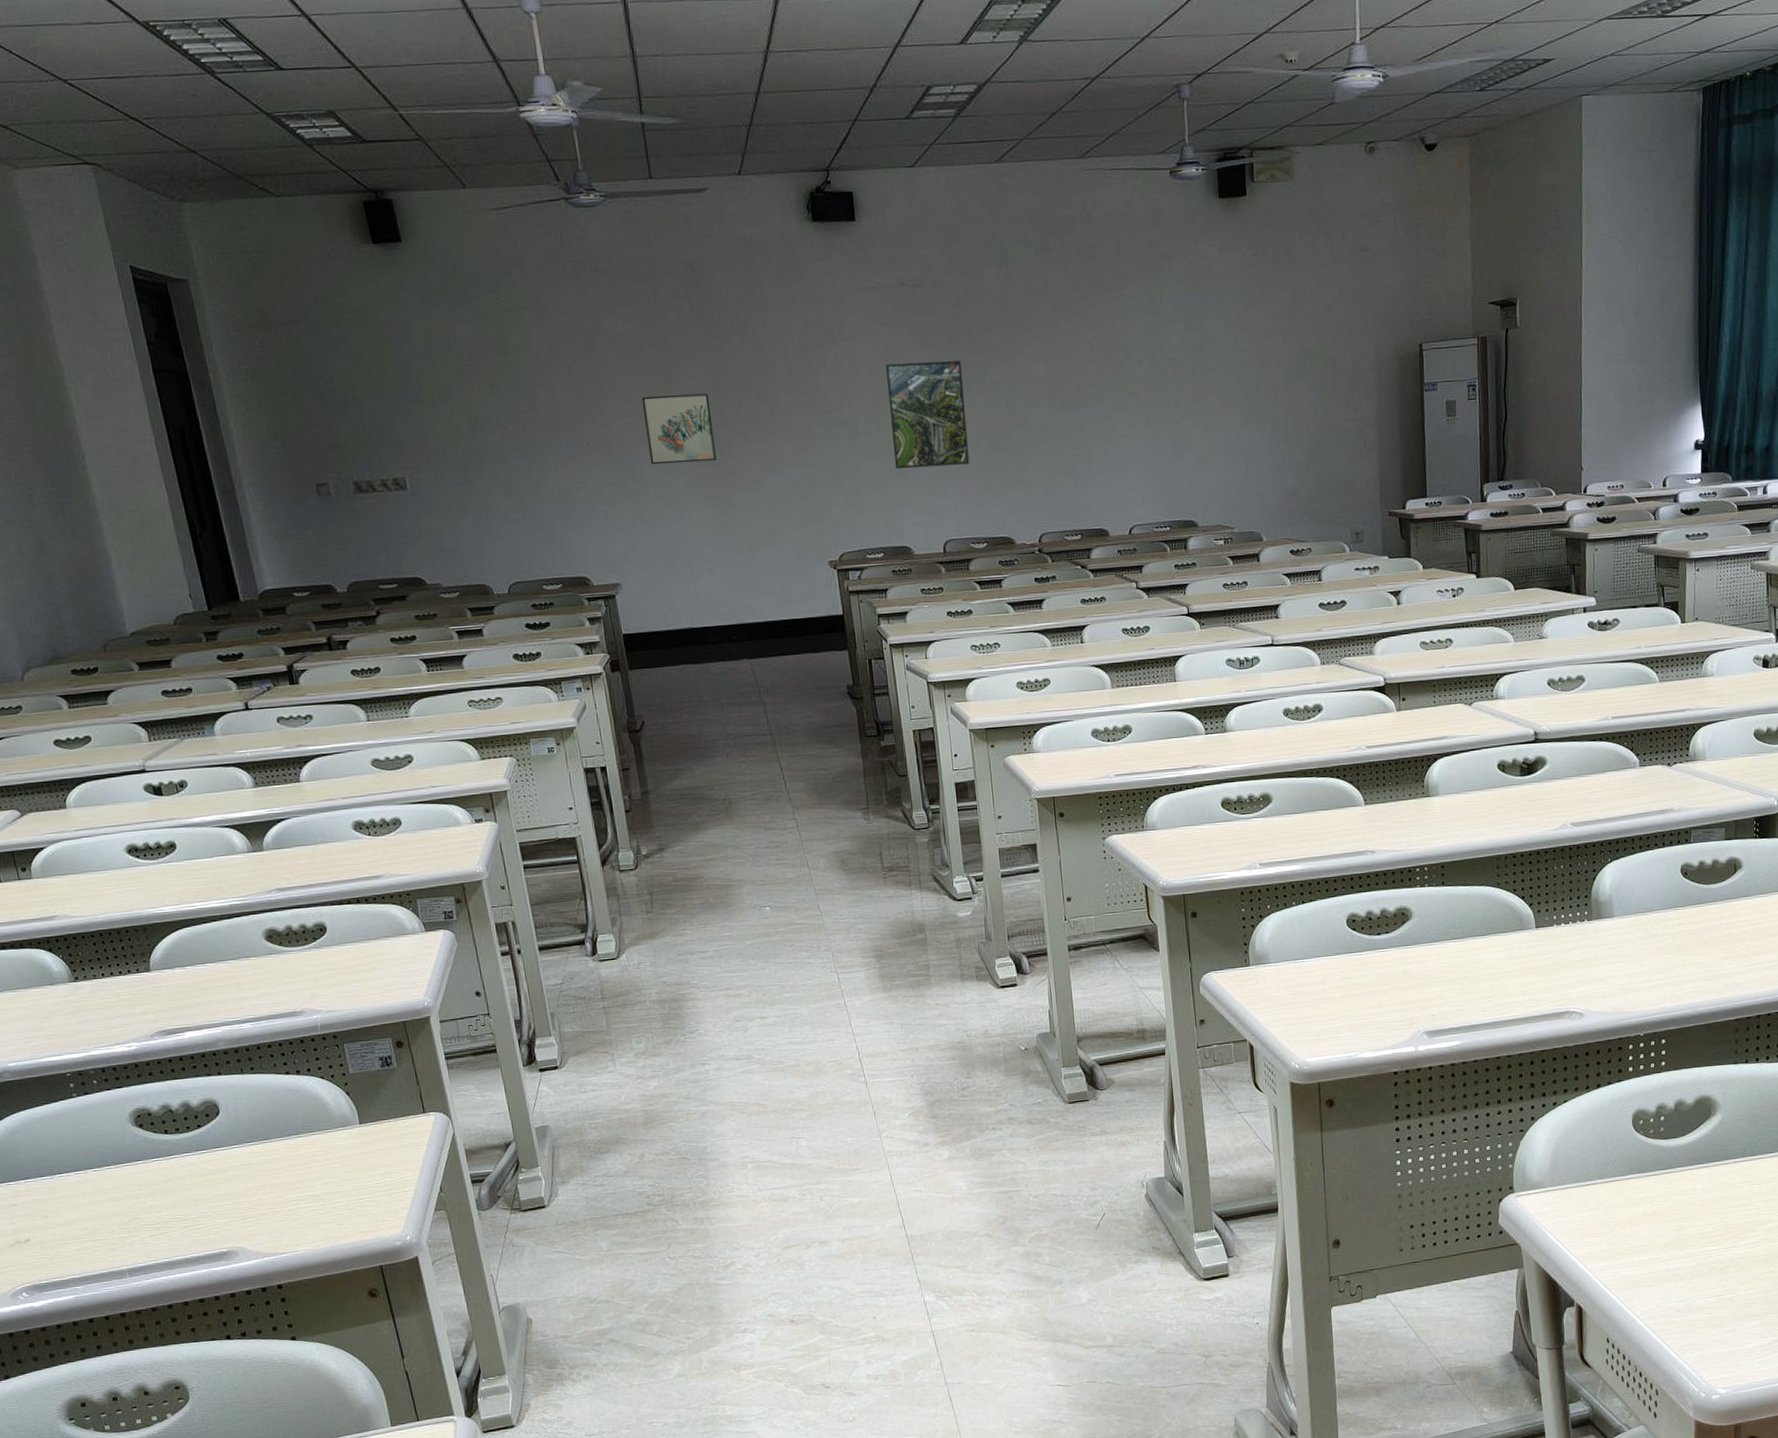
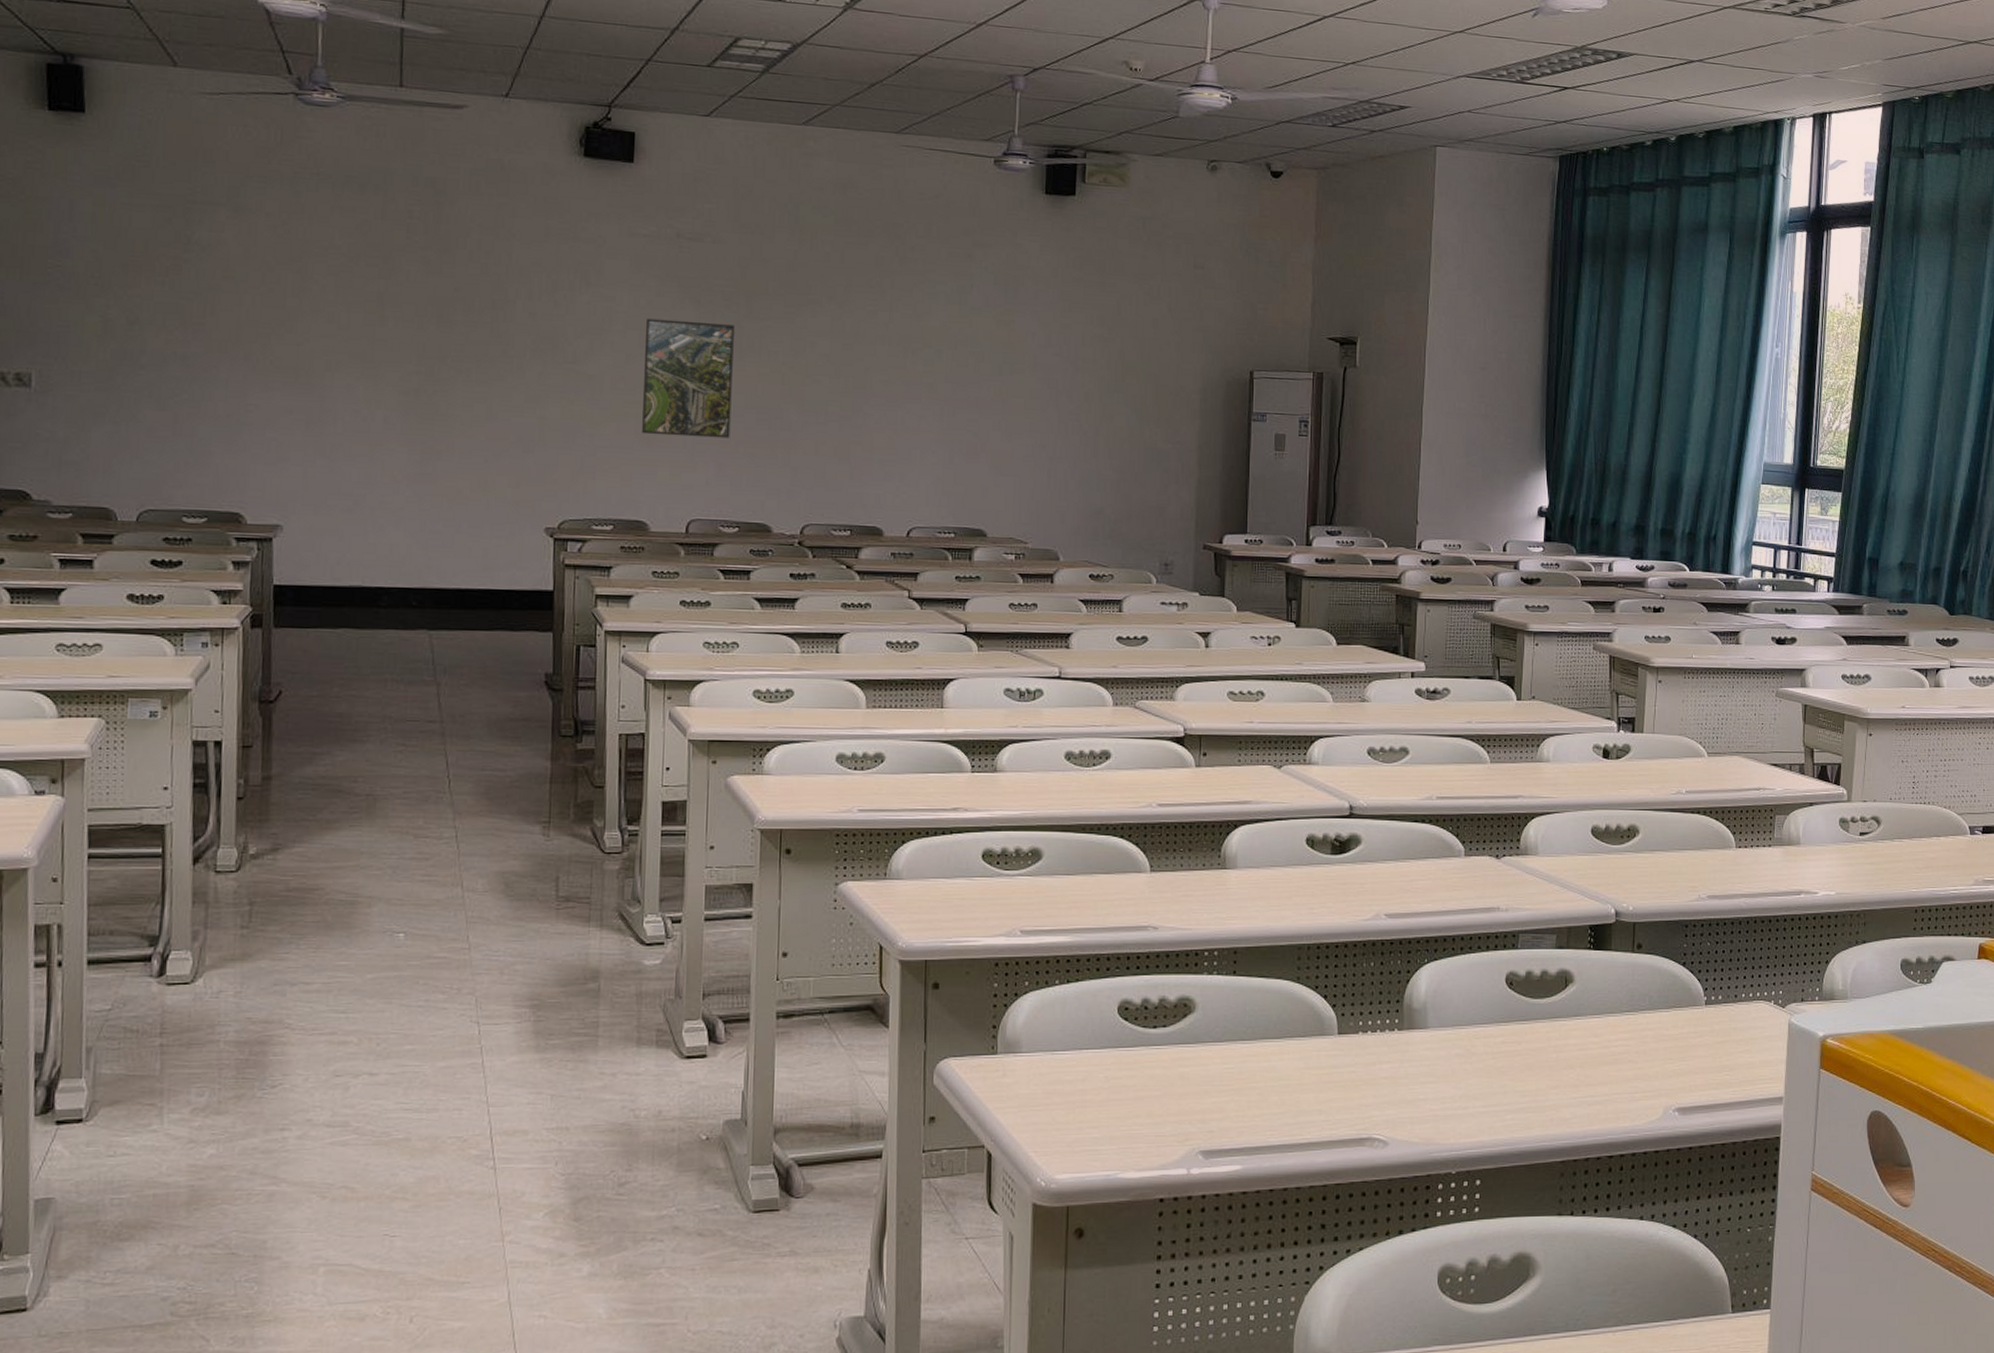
wall art: present [641,393,716,465] -> none [345,318,430,399]

